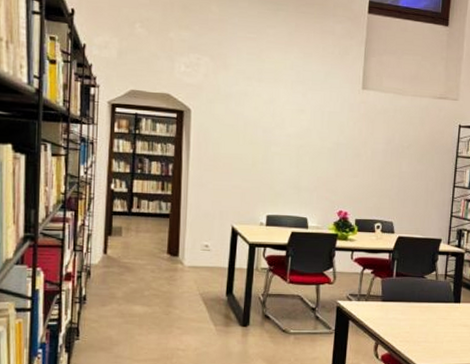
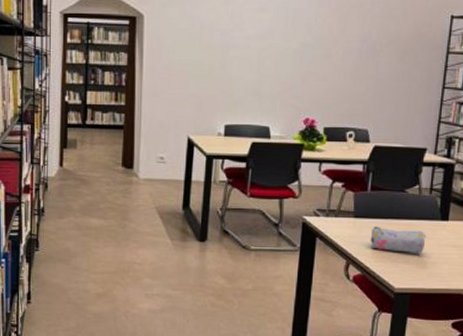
pencil case: none [395,309,443,333] -> present [370,226,426,253]

